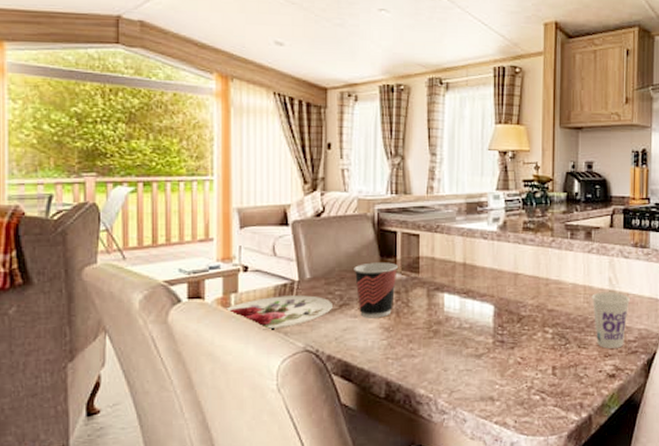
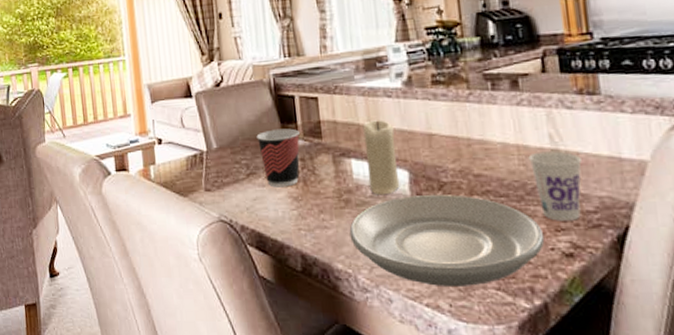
plate: present [225,295,332,330] -> none [146,165,241,200]
plate: none [435,326,596,406] -> present [349,194,545,286]
candle: none [458,259,486,327] -> present [362,120,400,195]

